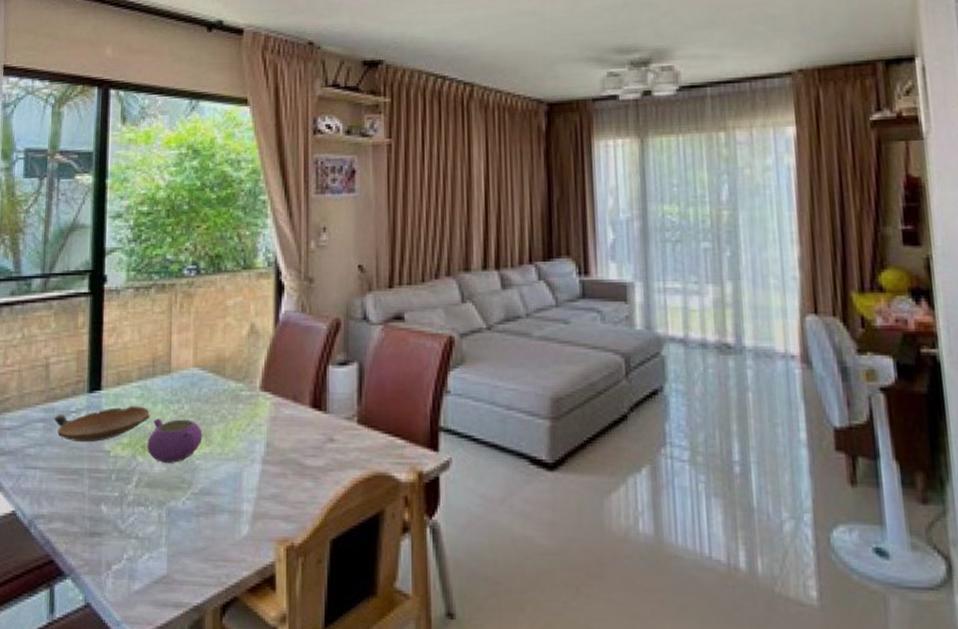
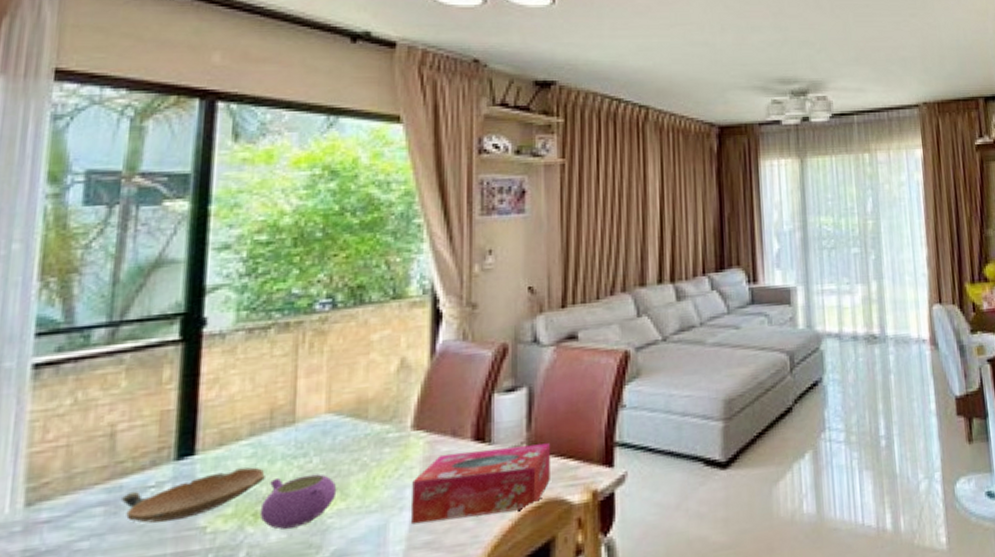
tissue box: none [261,416,380,479] -> present [412,443,551,525]

